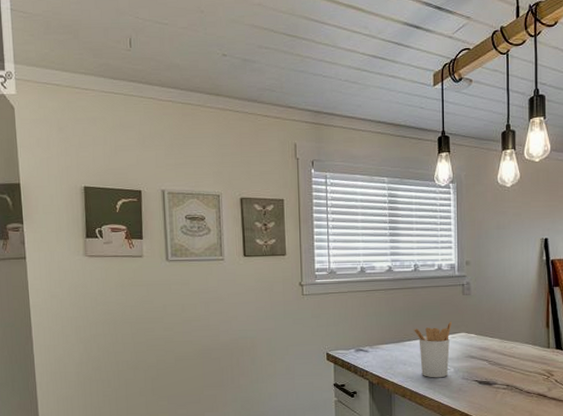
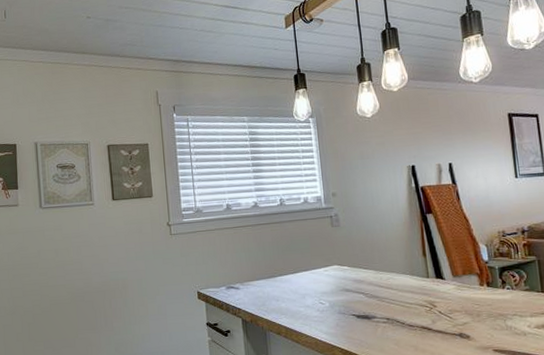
utensil holder: present [414,321,452,378] -> none [284,254,324,314]

